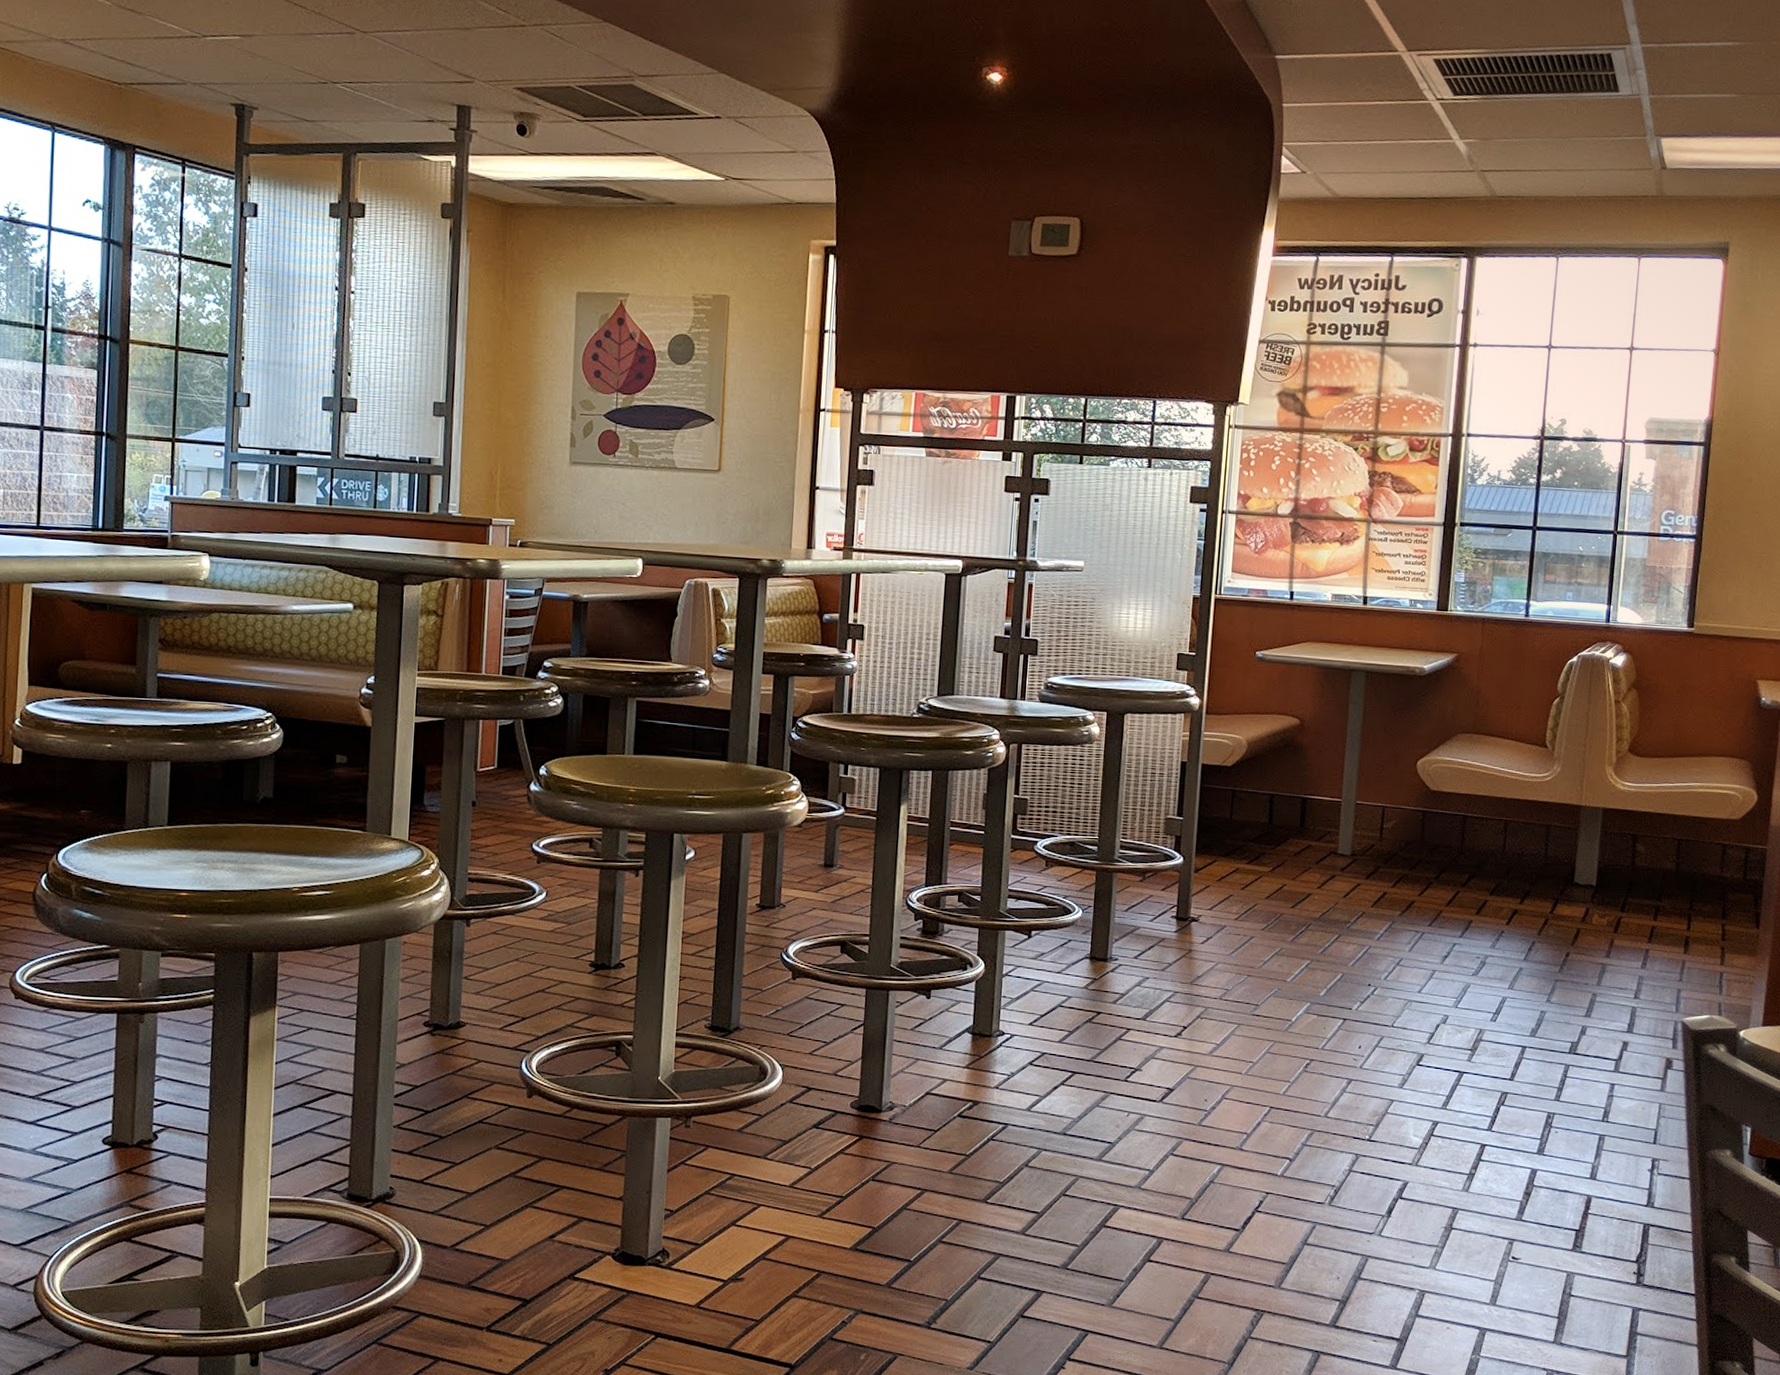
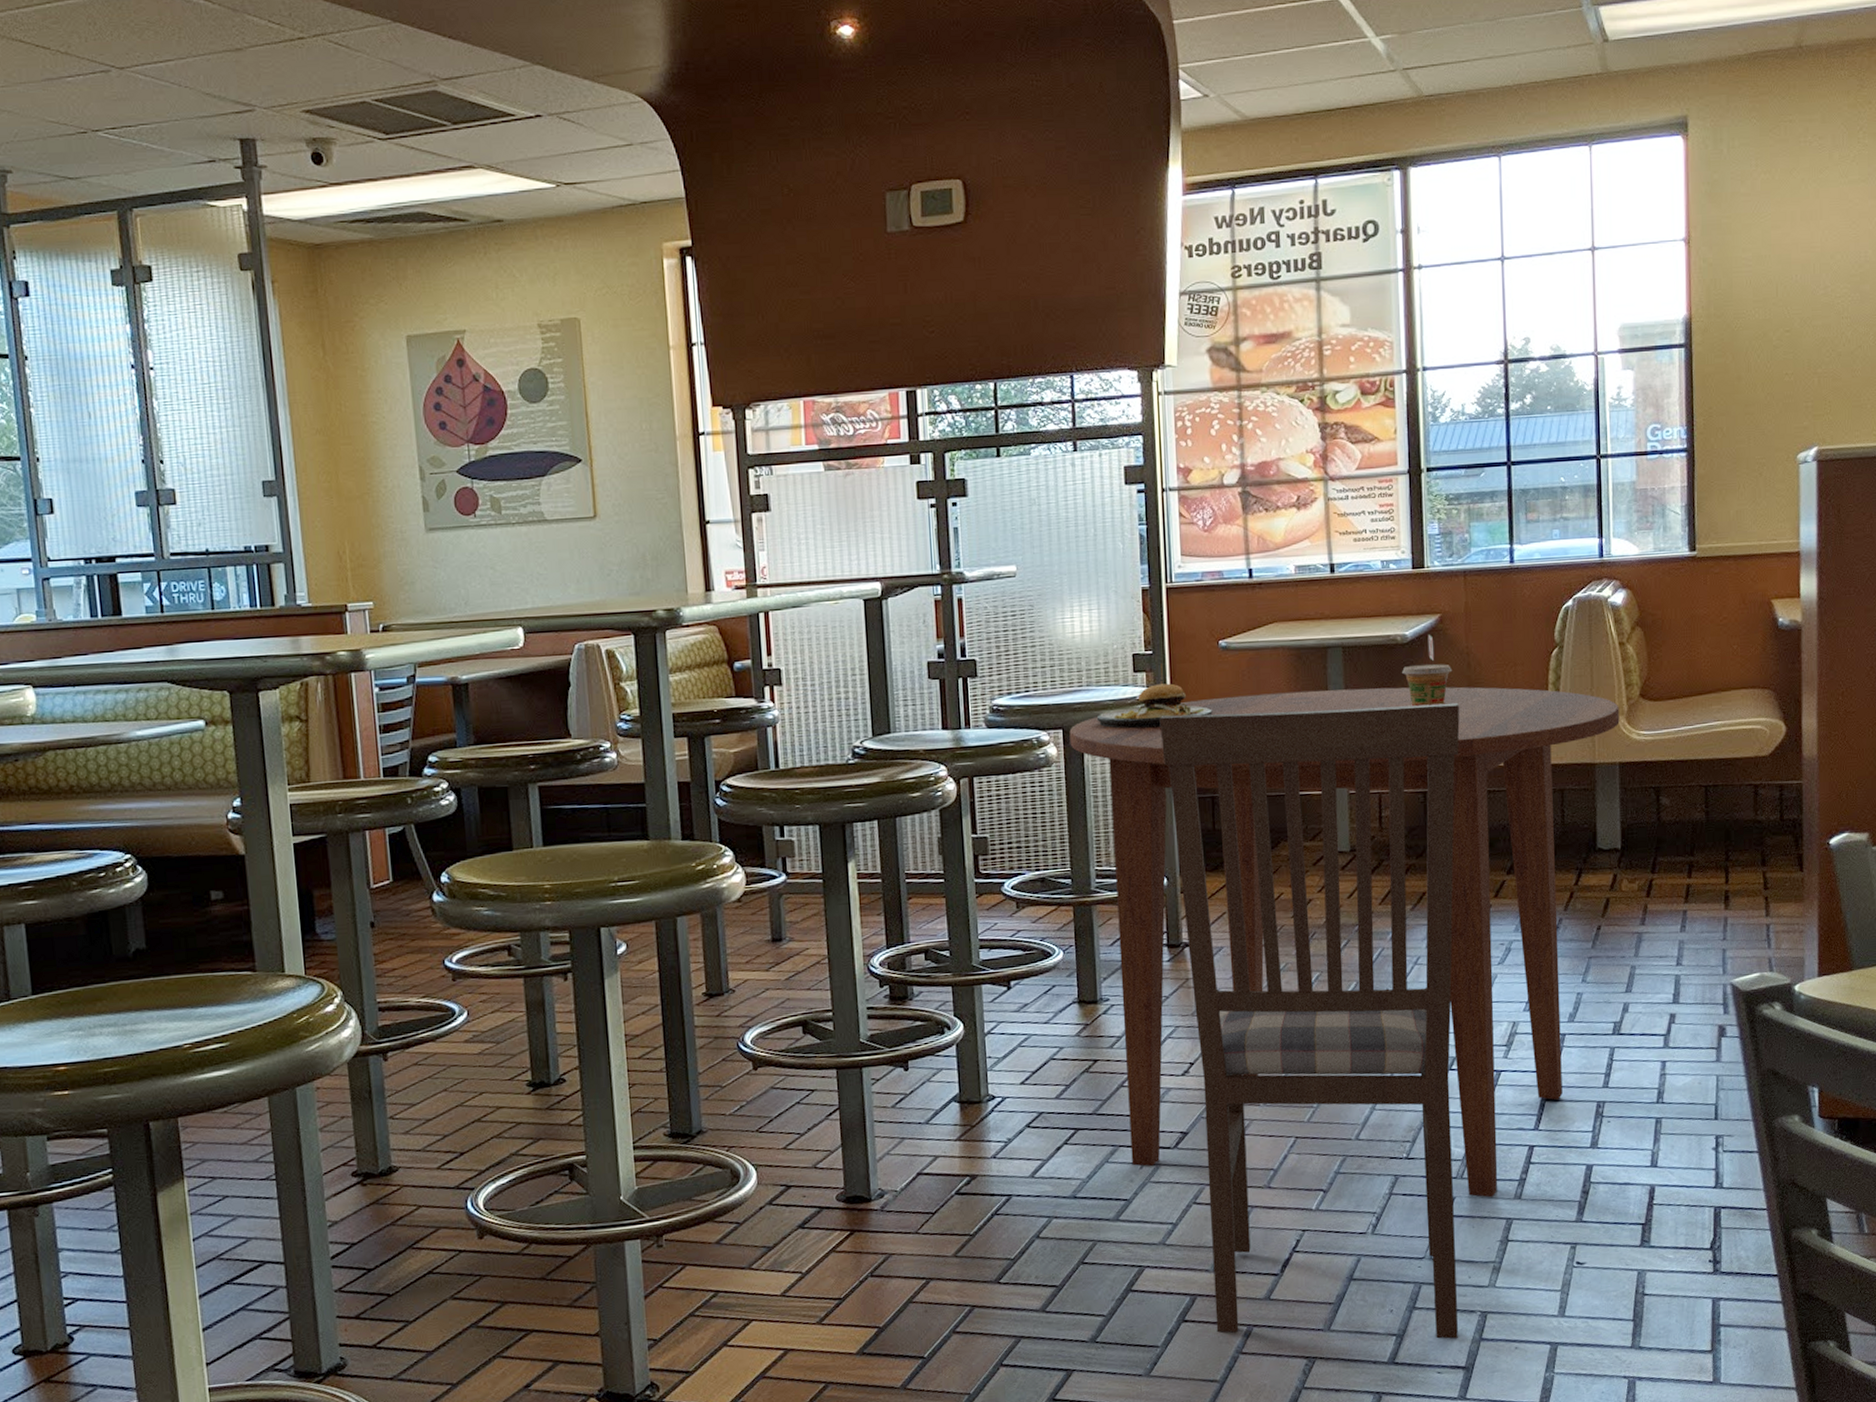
dining table: none [1112,701,1609,1187] -> present [1069,686,1620,1198]
burger: none [1138,665,1243,722] -> present [1096,664,1213,729]
dining chair: none [1177,712,1464,1311] -> present [1159,702,1460,1339]
beverage cup: none [1417,671,1462,735] -> present [1402,634,1453,707]

